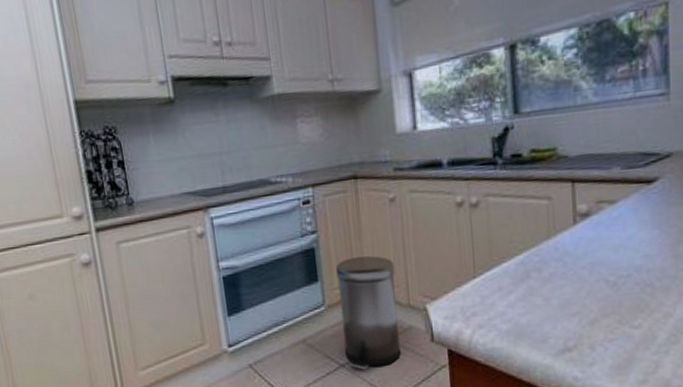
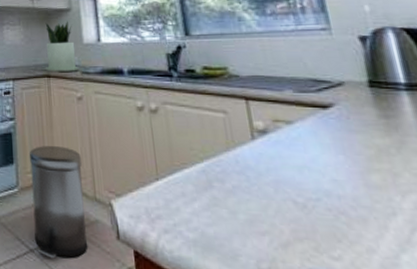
planter: none [349,106,392,172] -> present [45,21,80,73]

